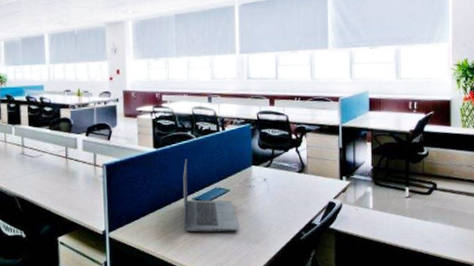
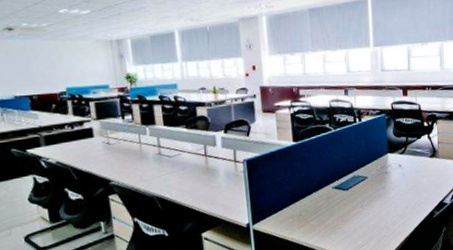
laptop: present [183,159,239,233] -> none [323,150,378,219]

